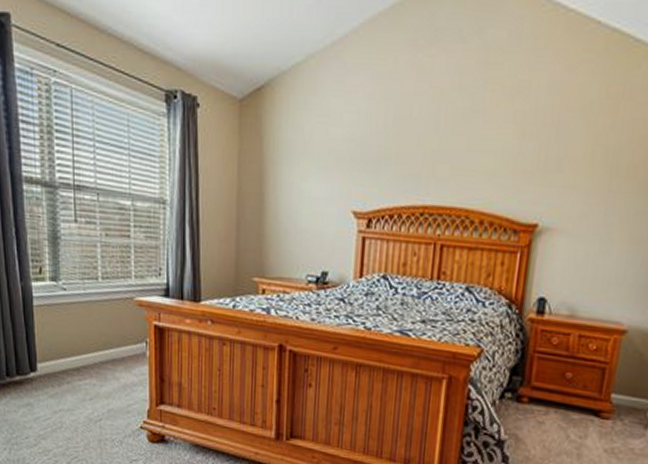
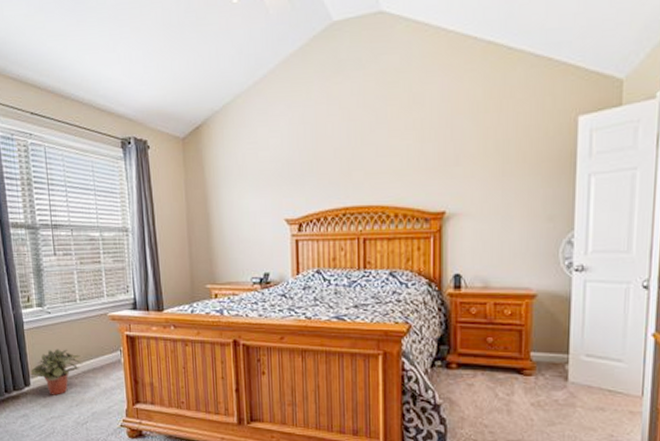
potted plant: none [38,332,102,386] -> present [30,349,83,395]

